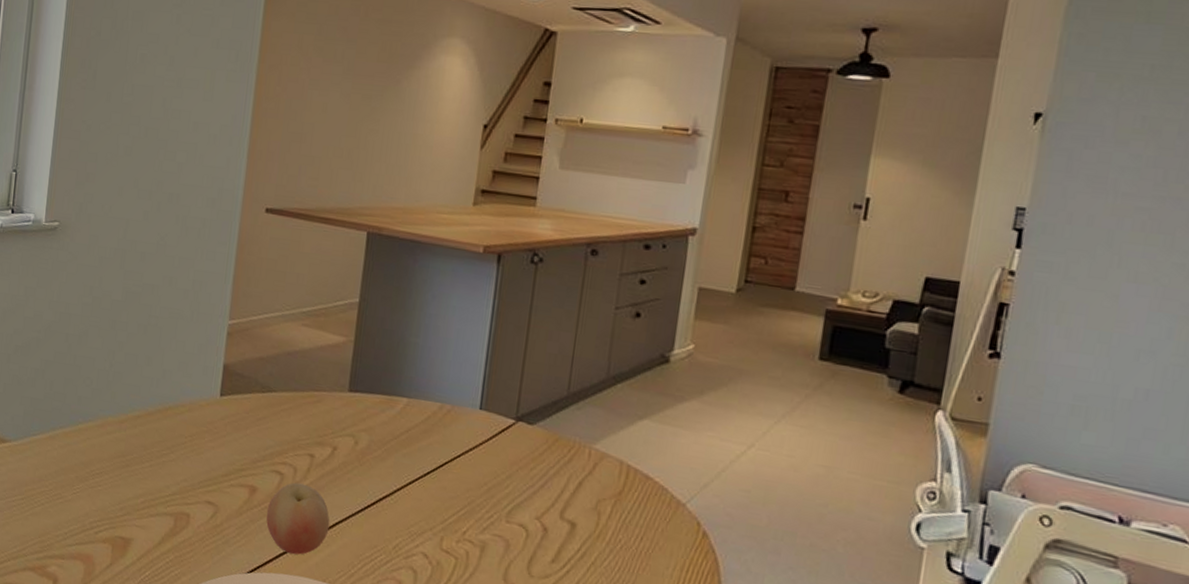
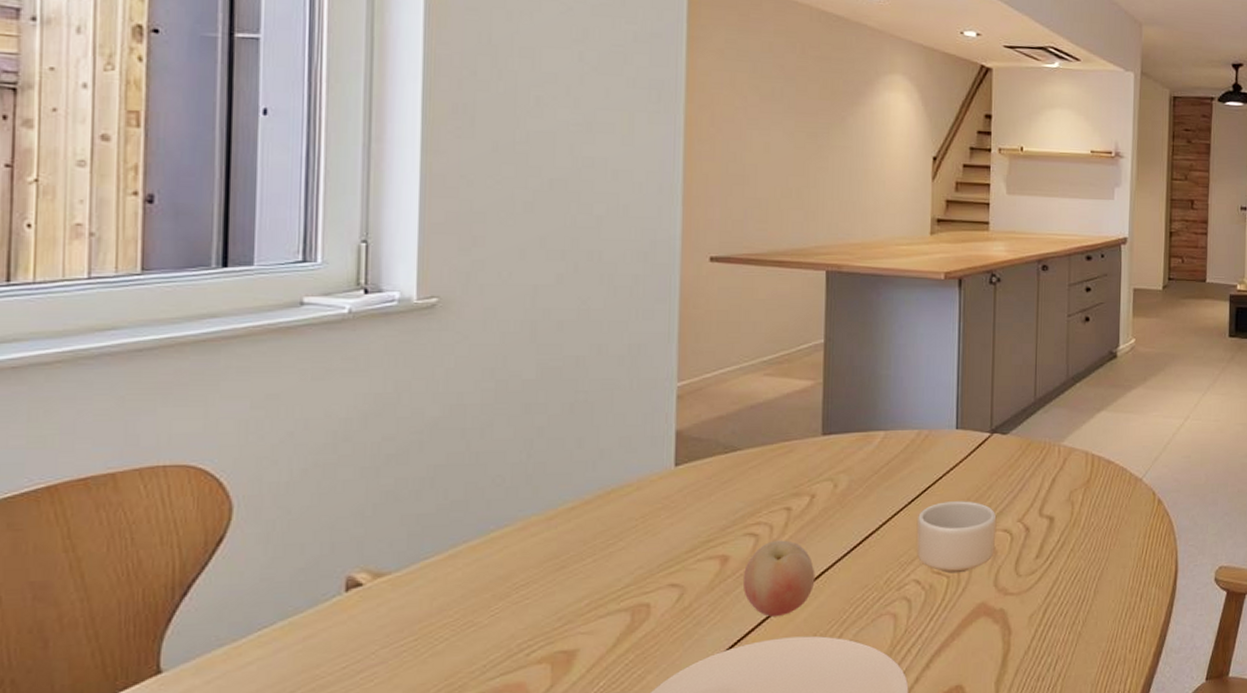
mug: none [427,481,514,558] -> present [916,501,997,574]

